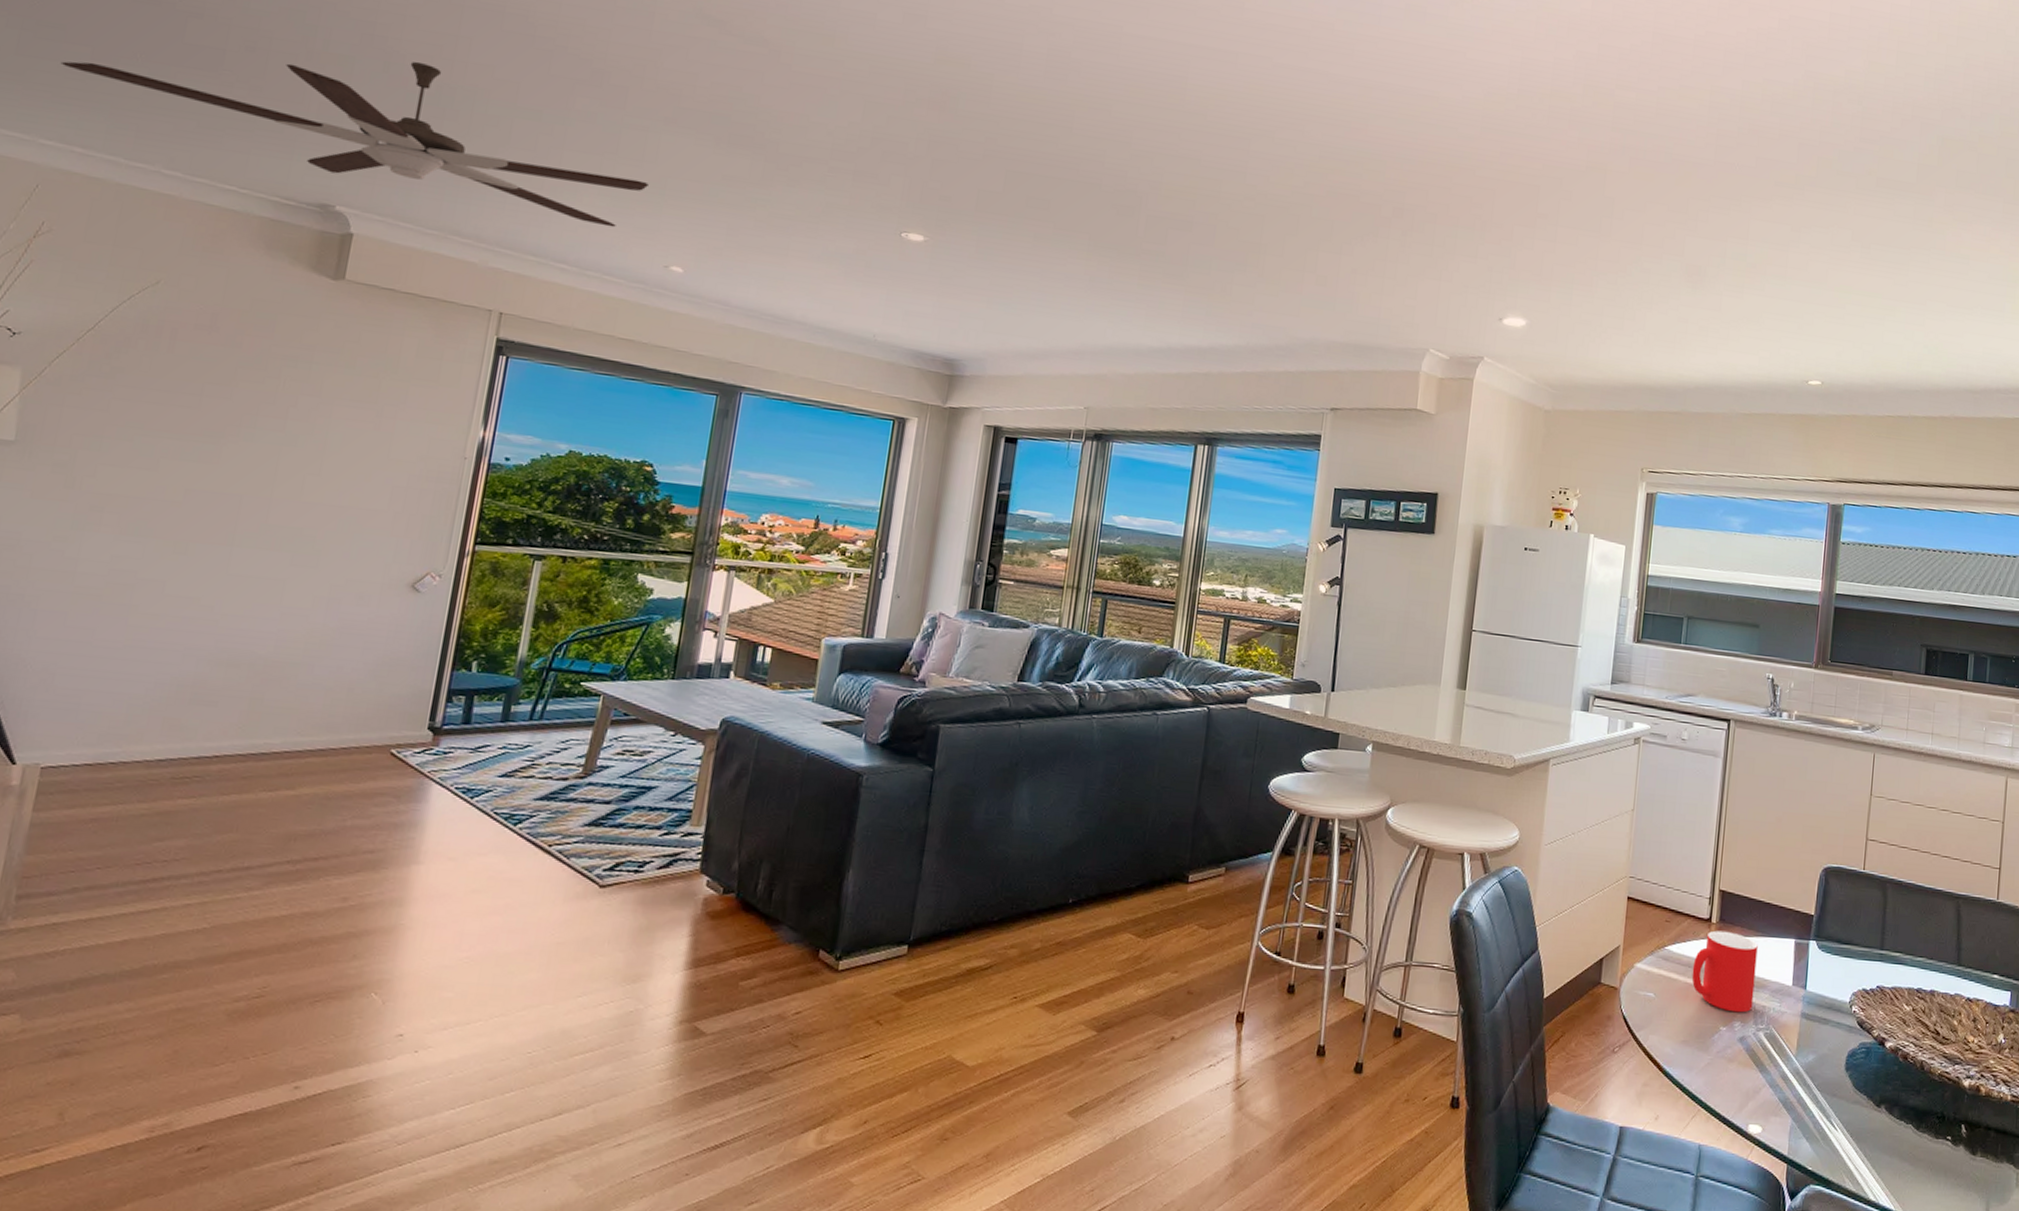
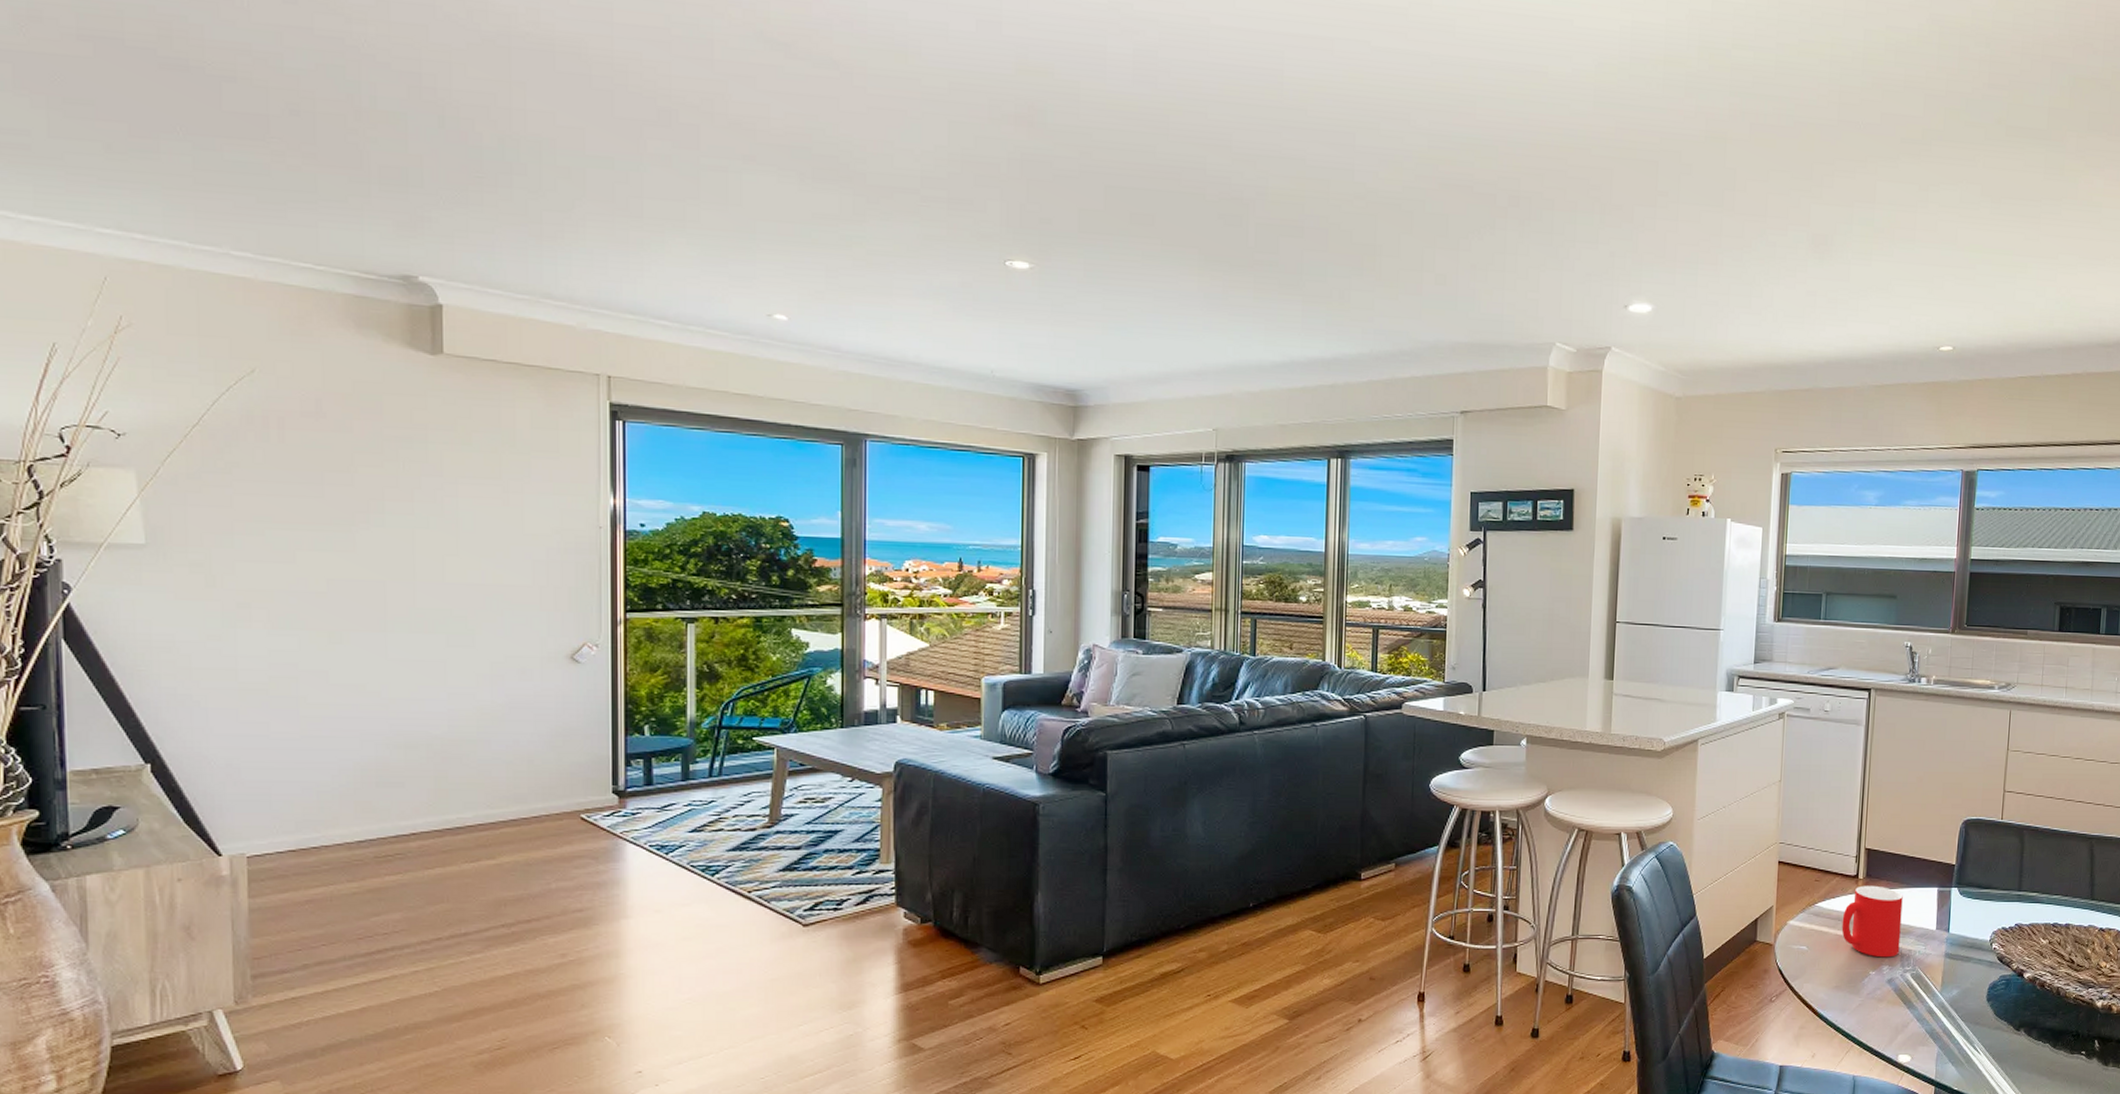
ceiling fan: present [60,61,649,228] -> none [98,113,737,278]

